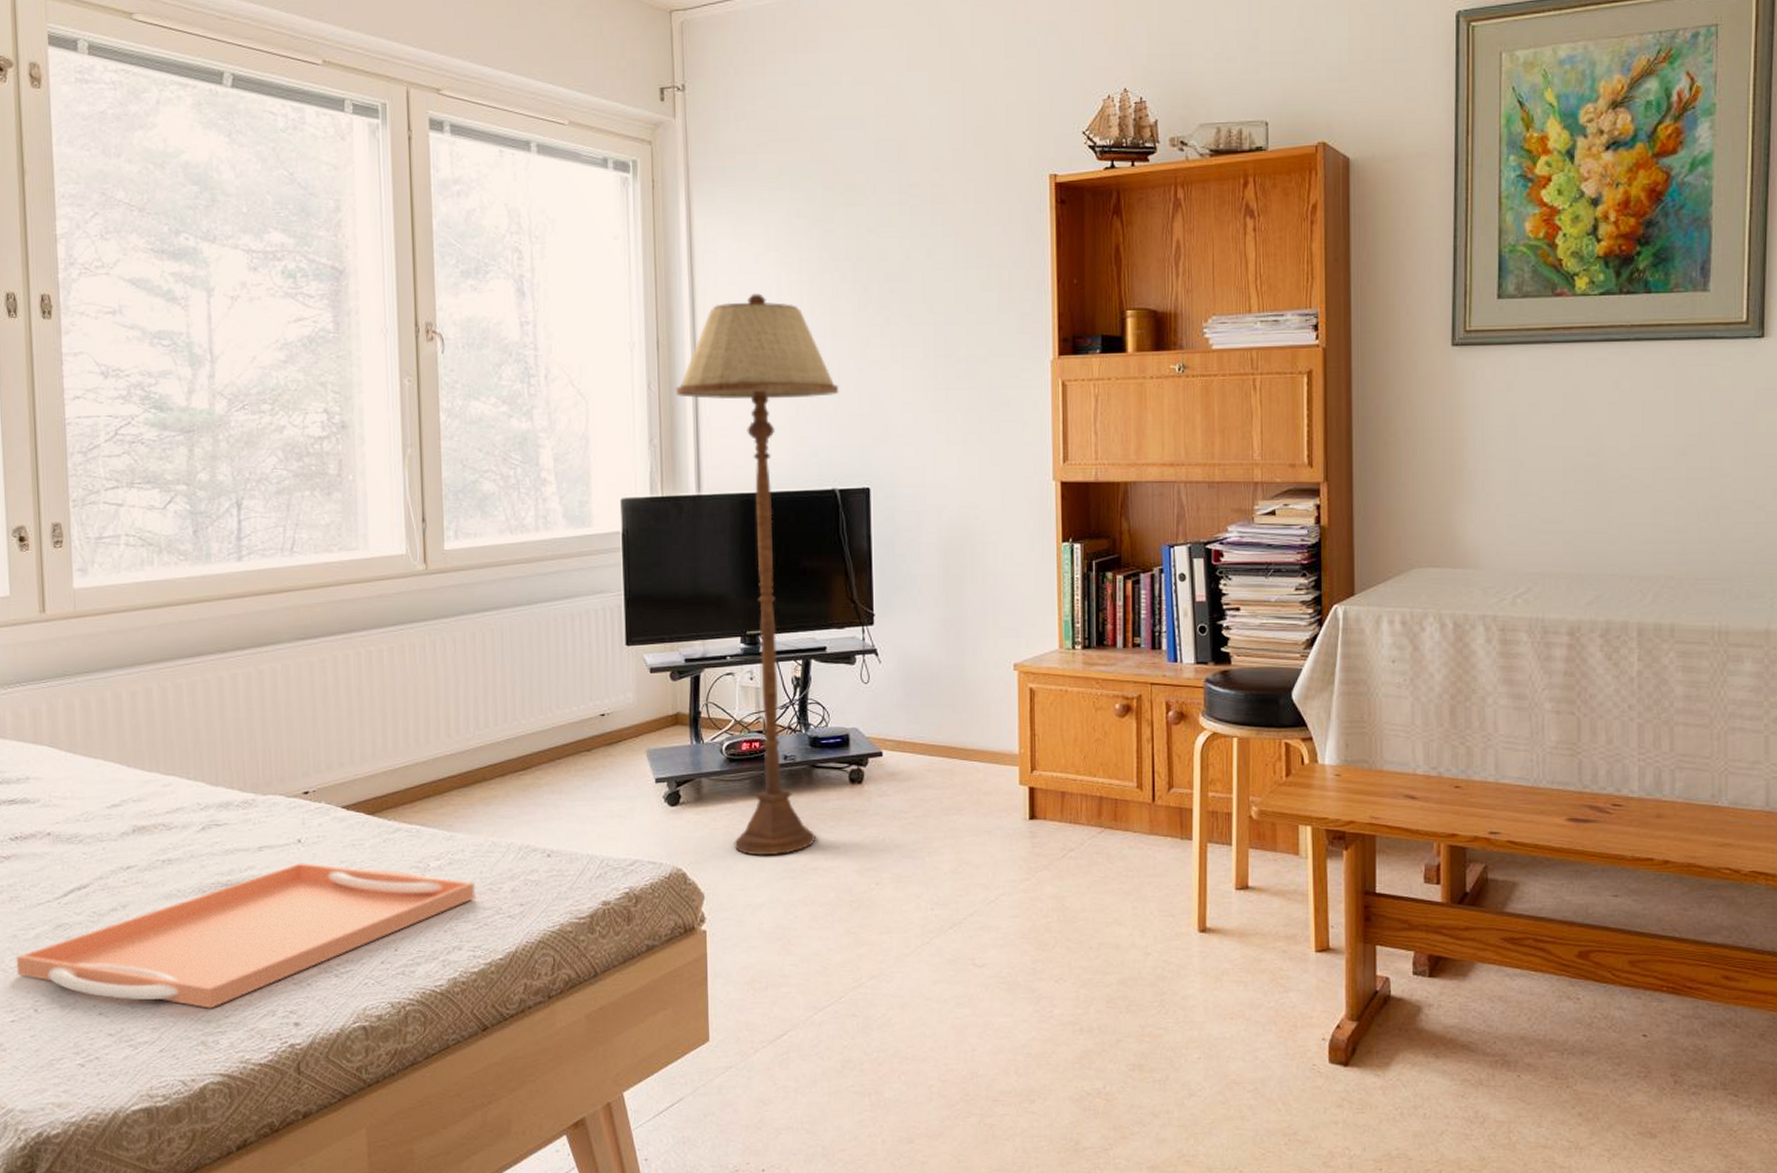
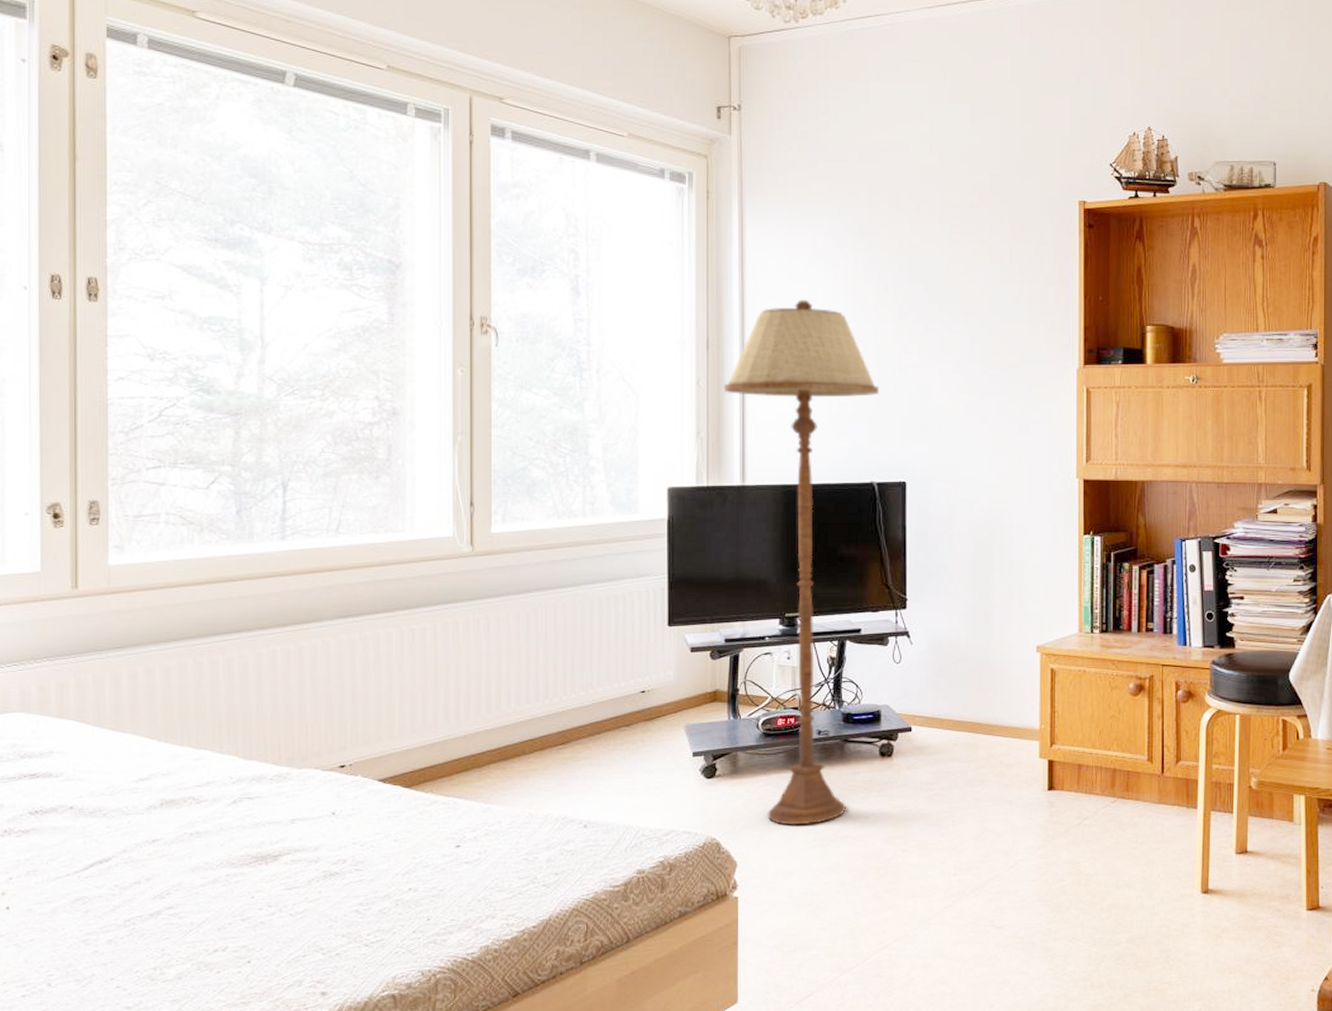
serving tray: present [16,863,475,1009] -> none [30,835,510,980]

